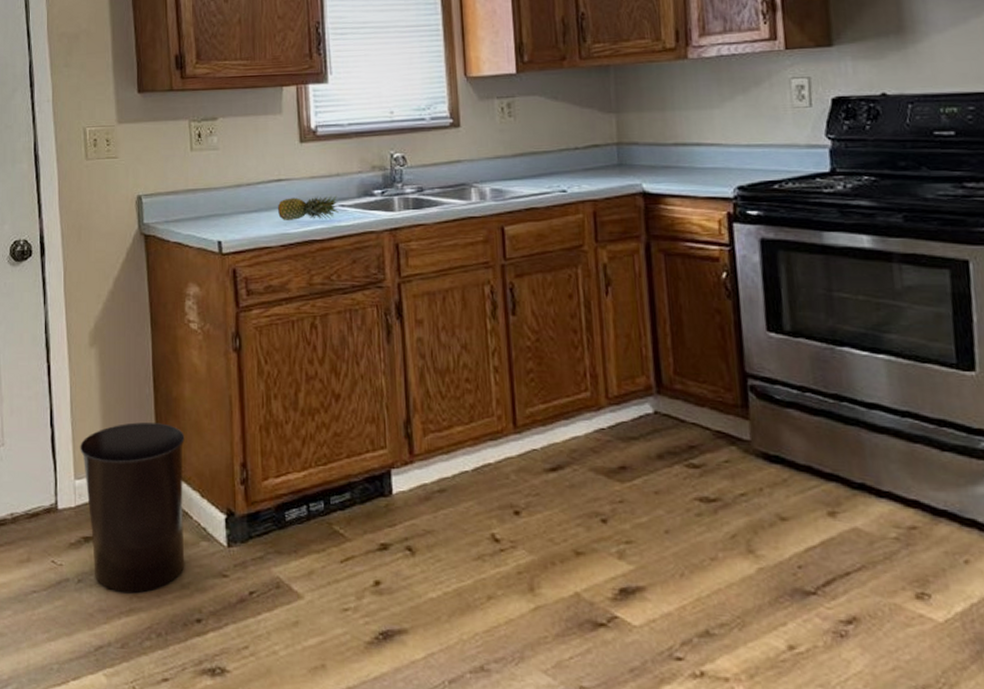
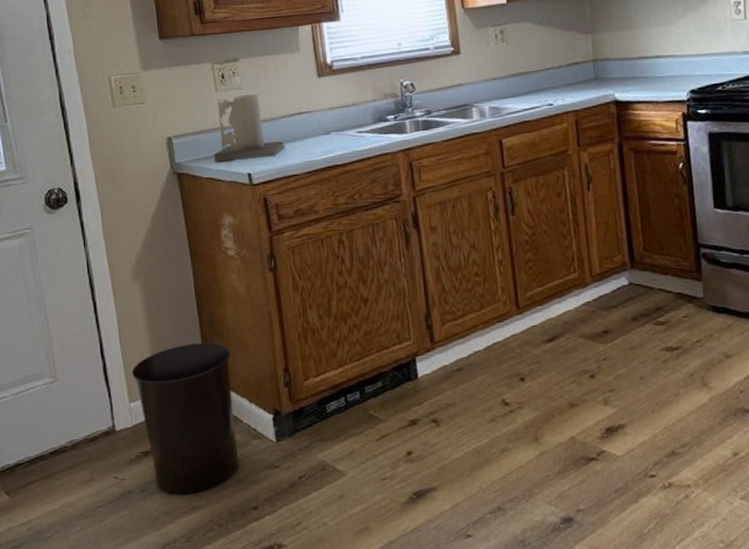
paper towel roll: none [184,156,260,226] -> present [214,94,286,162]
fruit: present [278,195,339,221] -> none [301,123,357,150]

